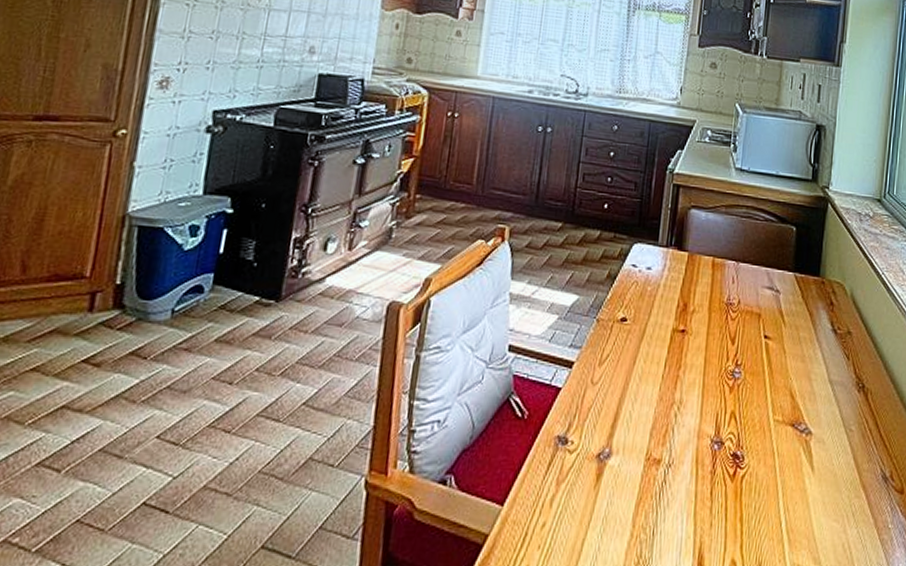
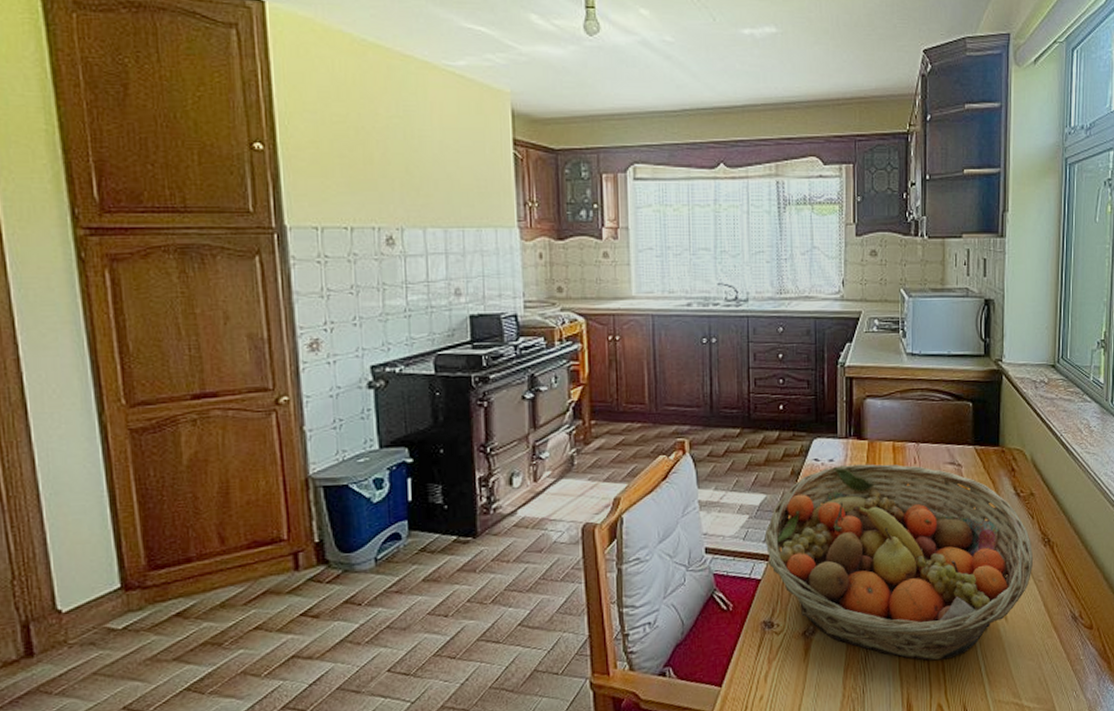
fruit basket: none [571,275,846,507] -> present [764,464,1034,661]

